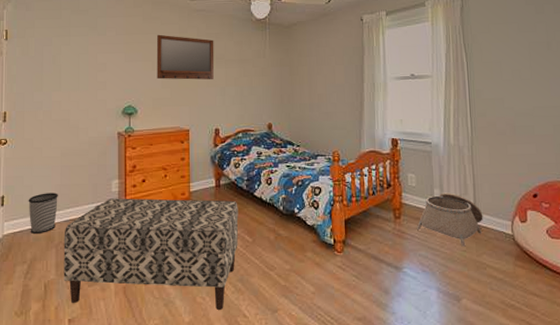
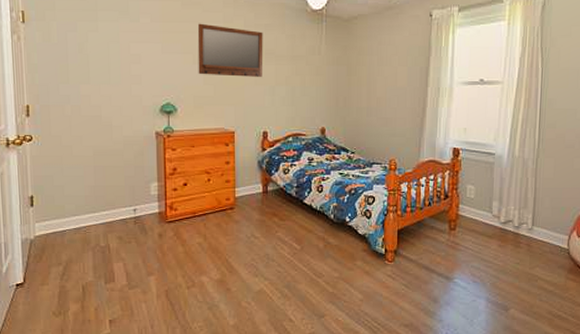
wastebasket: present [28,193,58,234] -> none [60,194,93,235]
bench: present [63,198,239,310] -> none [100,202,287,314]
basket: present [416,193,483,247] -> none [471,206,541,259]

